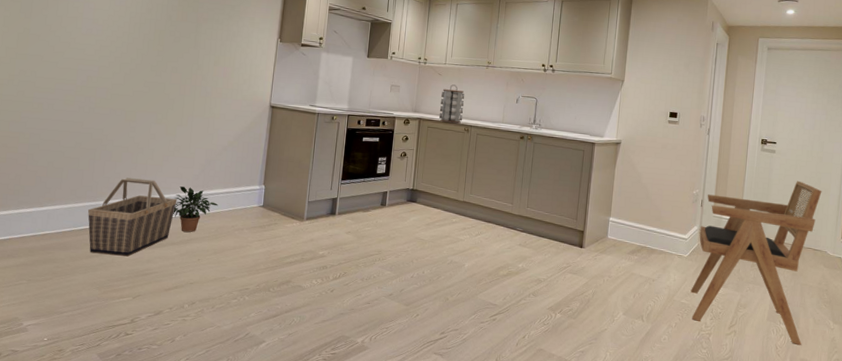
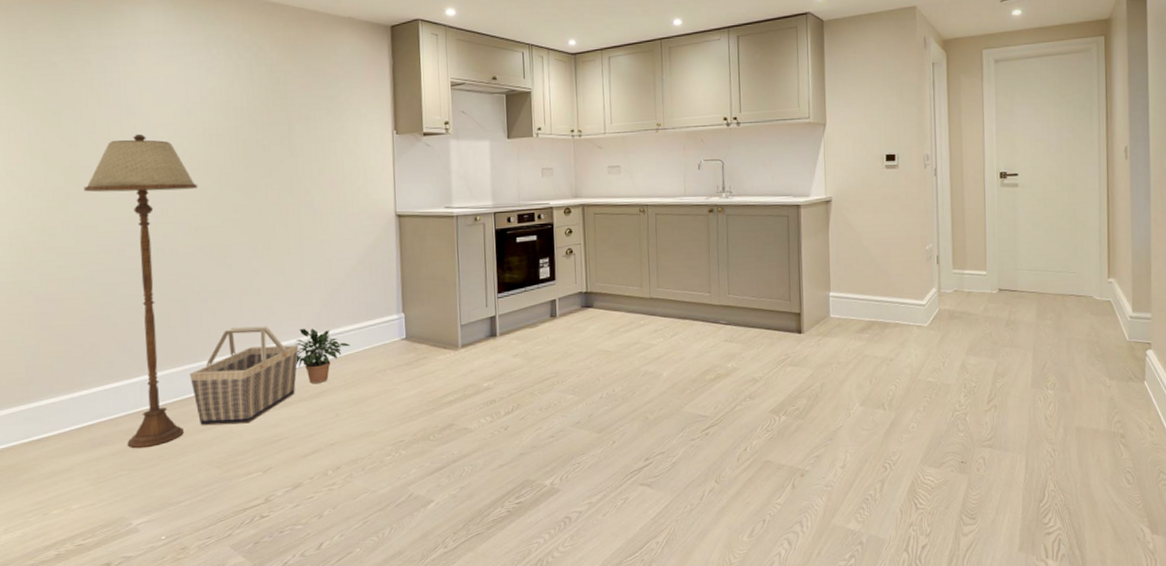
floor lamp: none [30,14,119,264] -> present [84,133,198,449]
spice rack: present [438,84,465,124] -> none [605,157,635,206]
armchair: present [690,180,822,345] -> none [937,216,1079,411]

